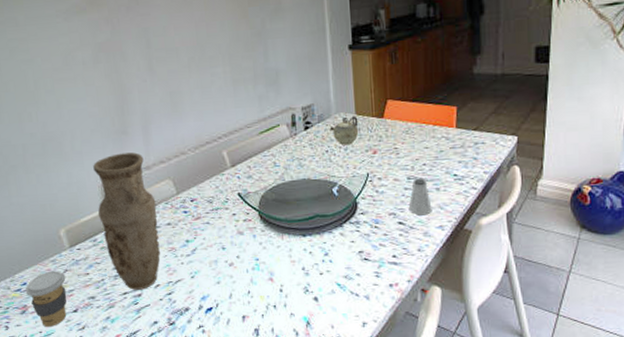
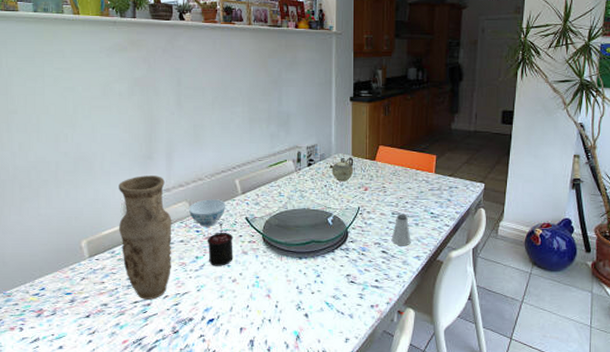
coffee cup: present [25,271,67,327] -> none [43,278,82,330]
bowl: none [172,174,215,207] -> present [188,199,226,227]
candle: none [196,202,228,250] -> present [207,224,233,266]

